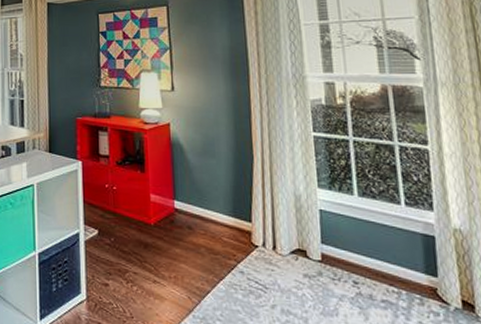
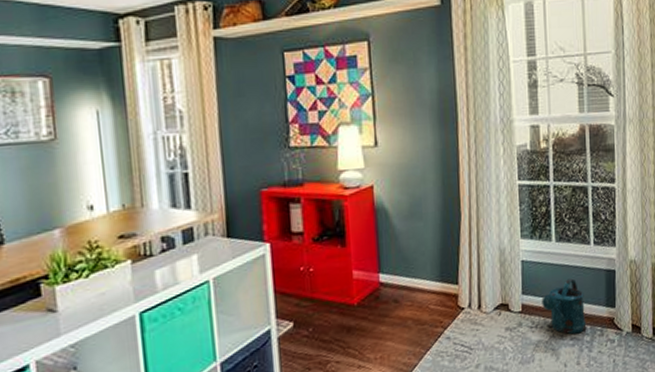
watering can: none [344,236,402,297] -> present [542,278,587,335]

